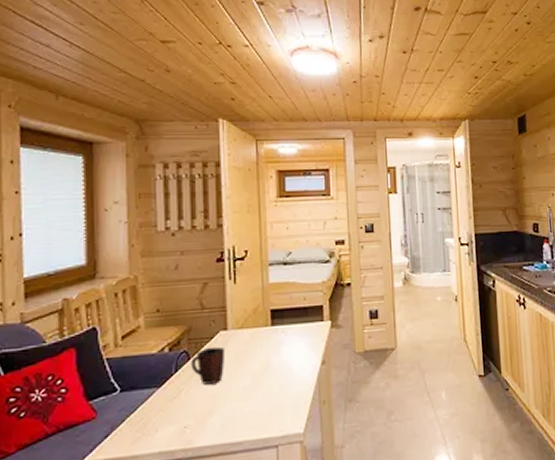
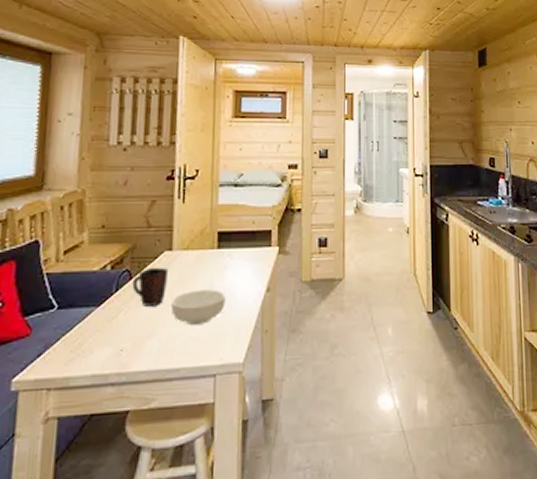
cereal bowl: none [229,365,283,400] -> present [170,289,226,325]

